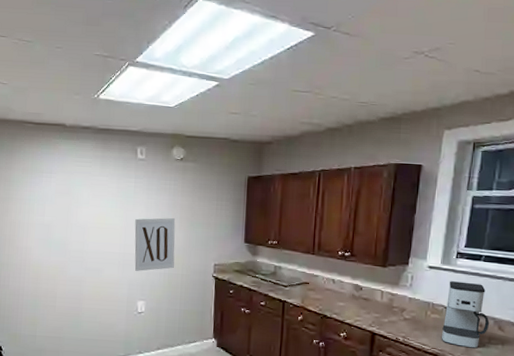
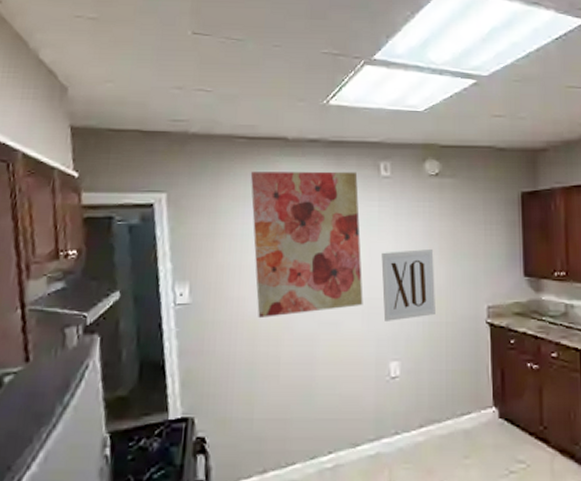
wall art: none [36,150,120,264] -> present [250,171,363,319]

